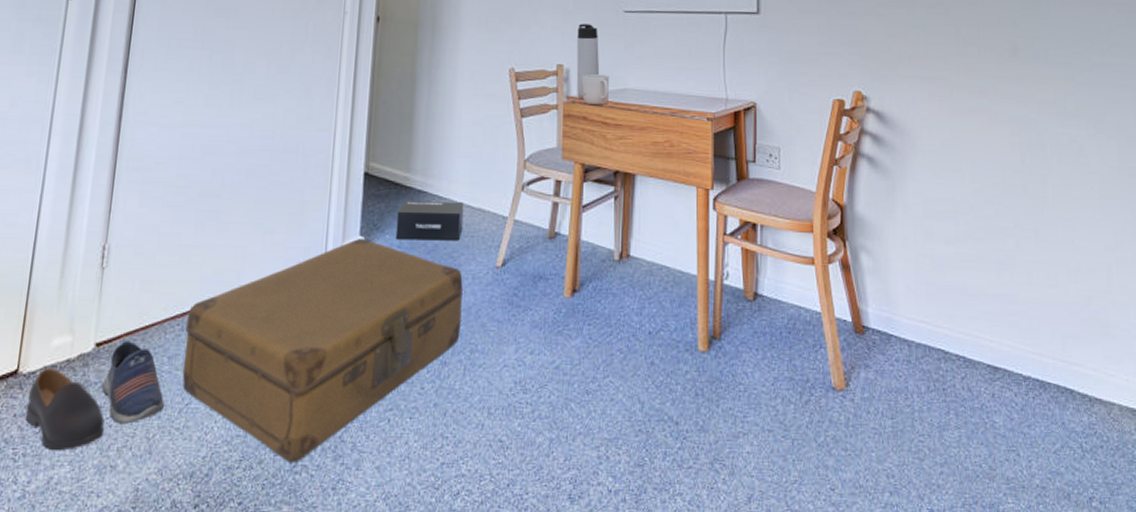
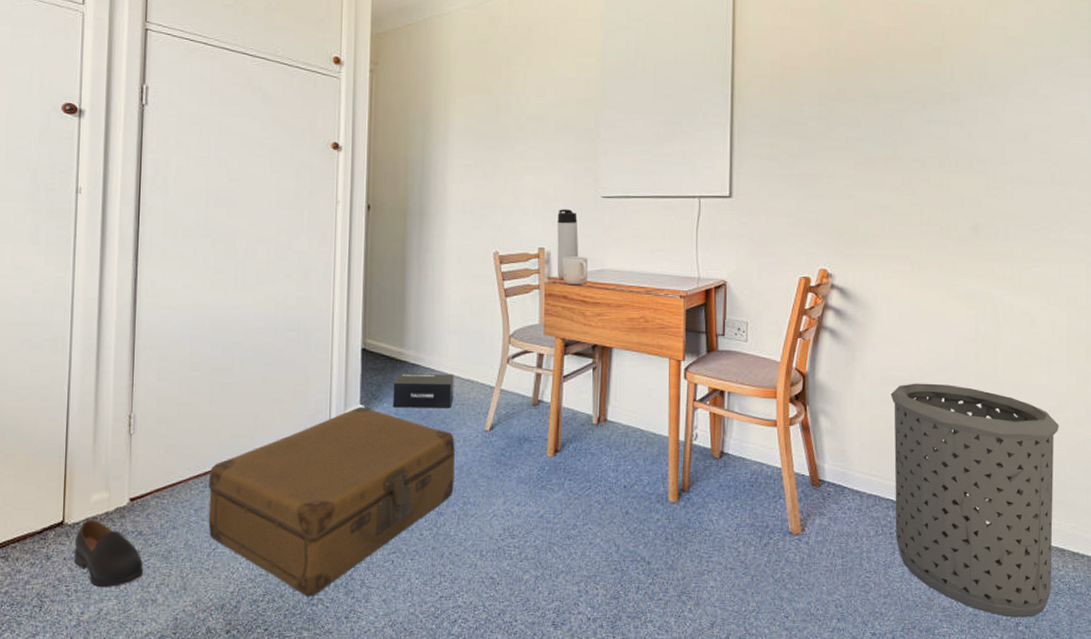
shoe: present [102,341,164,424] -> none [139,496,194,566]
laundry basket: none [935,217,1125,491] -> present [890,383,1060,618]

